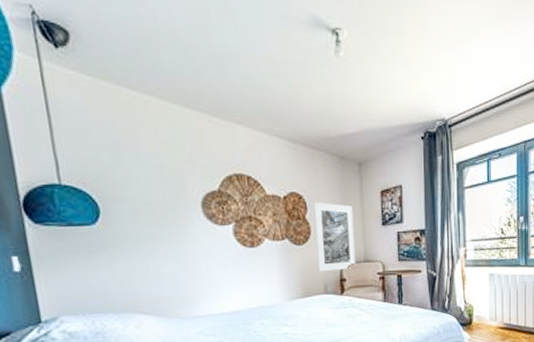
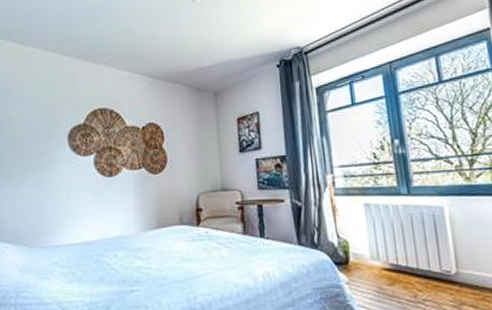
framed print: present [313,201,356,272] -> none [170,130,213,201]

